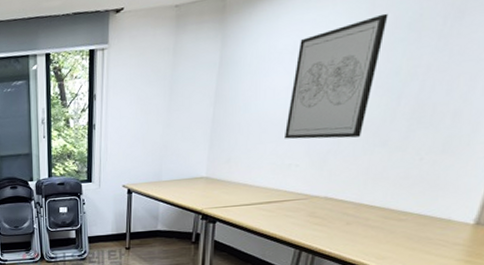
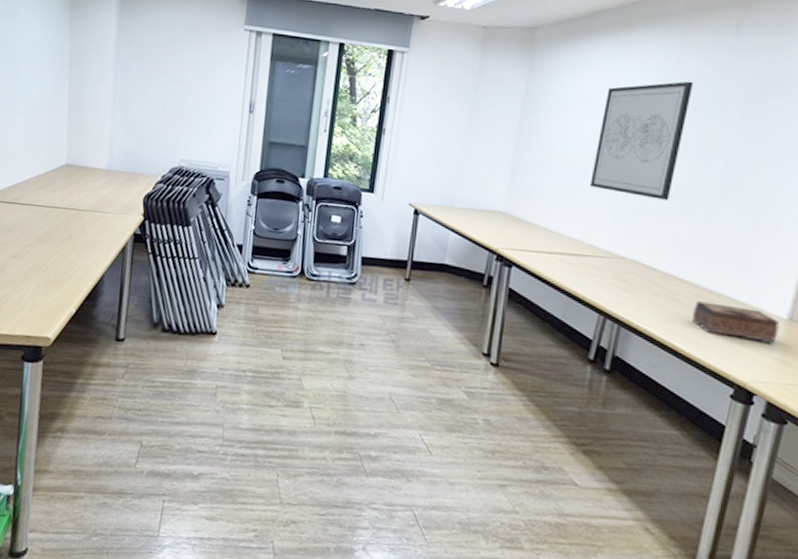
tissue box: none [380,220,466,249] -> present [691,301,779,345]

